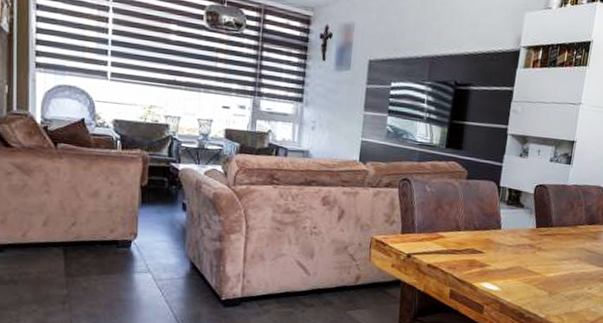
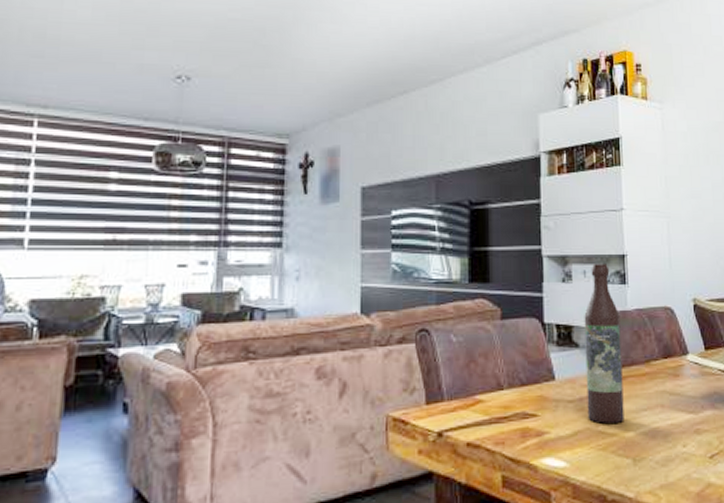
wine bottle: none [520,145,561,266] -> present [584,264,624,424]

